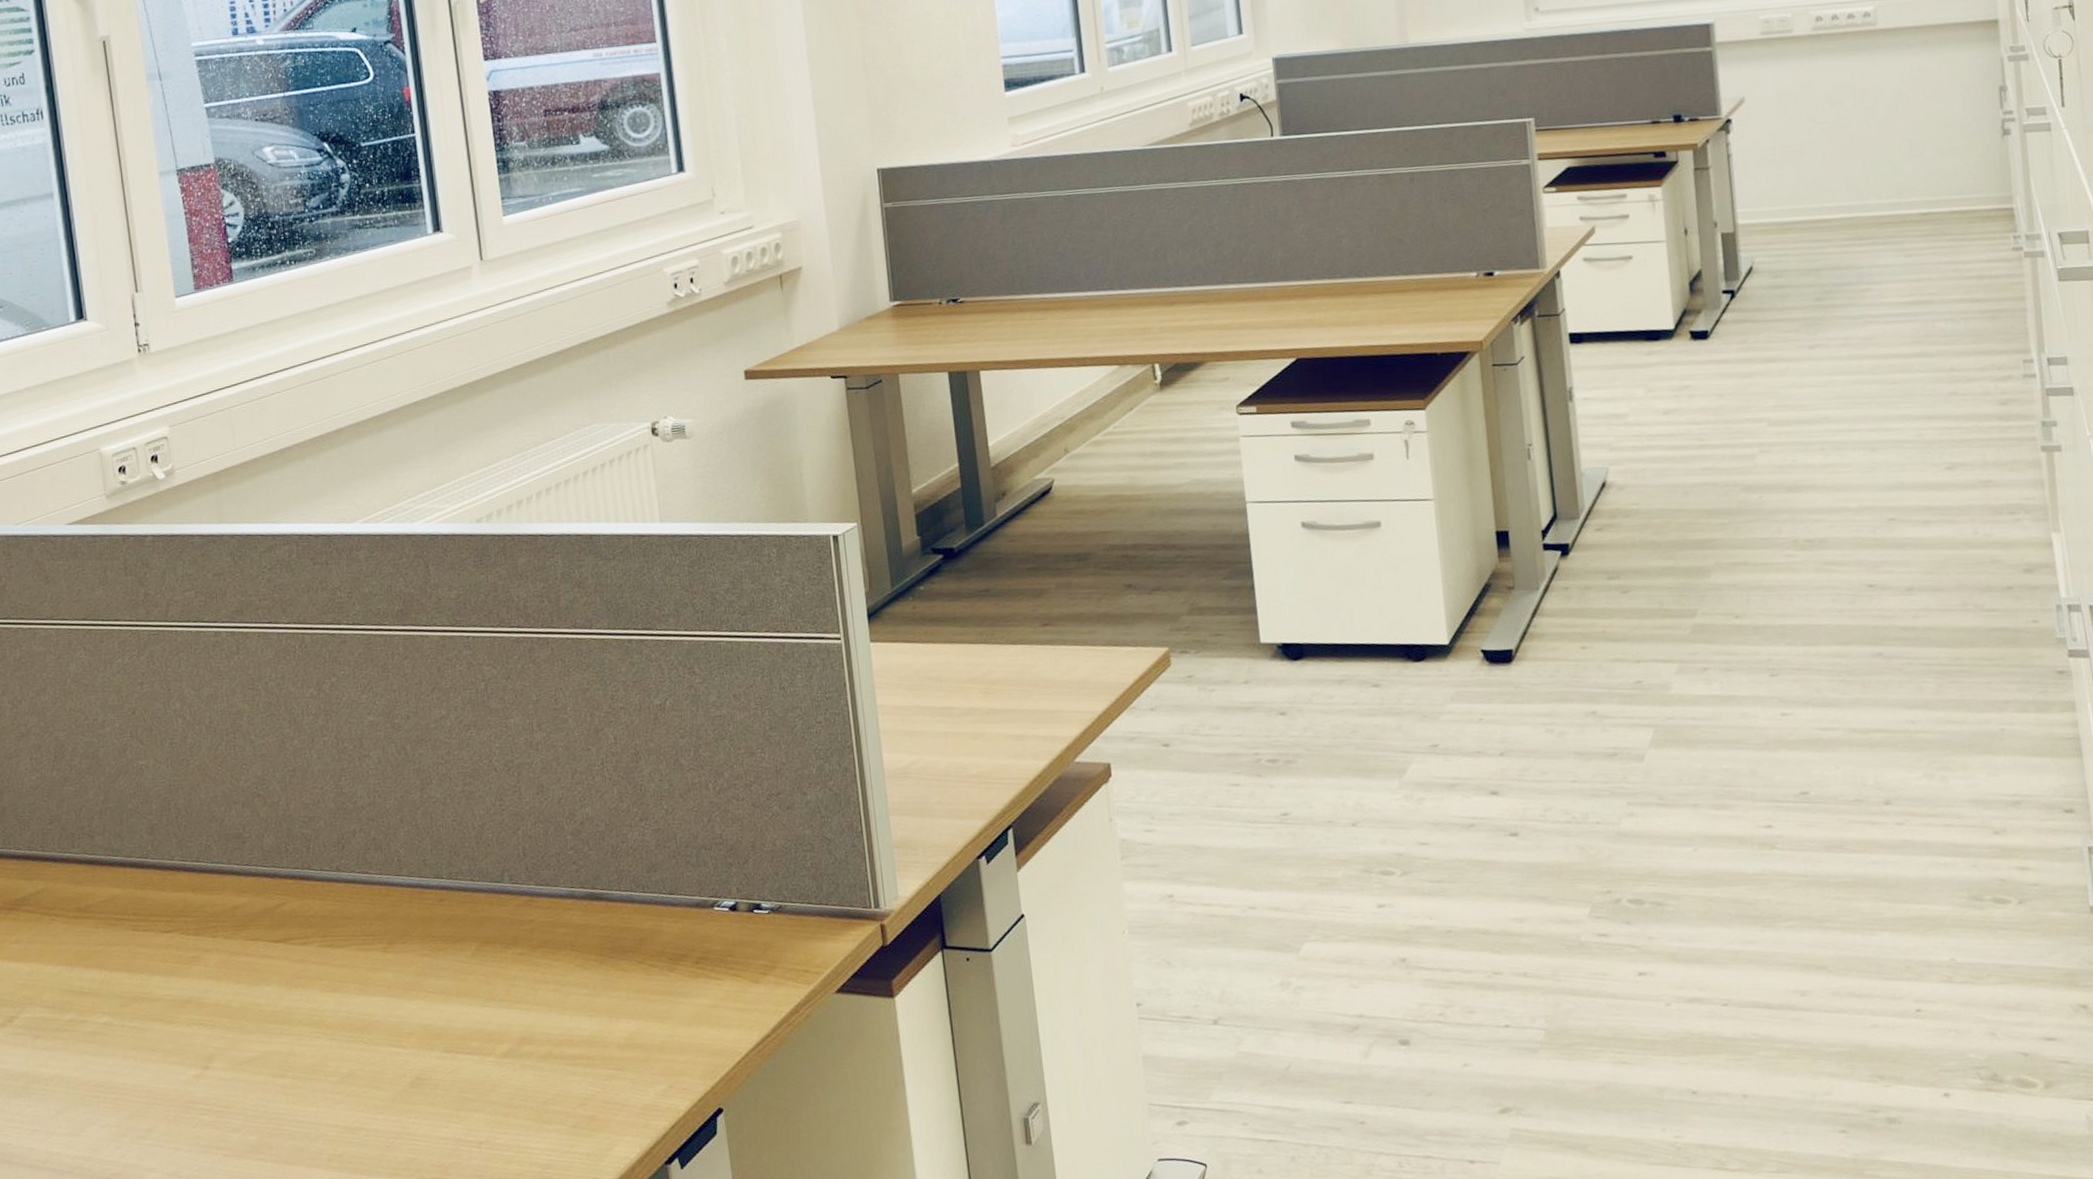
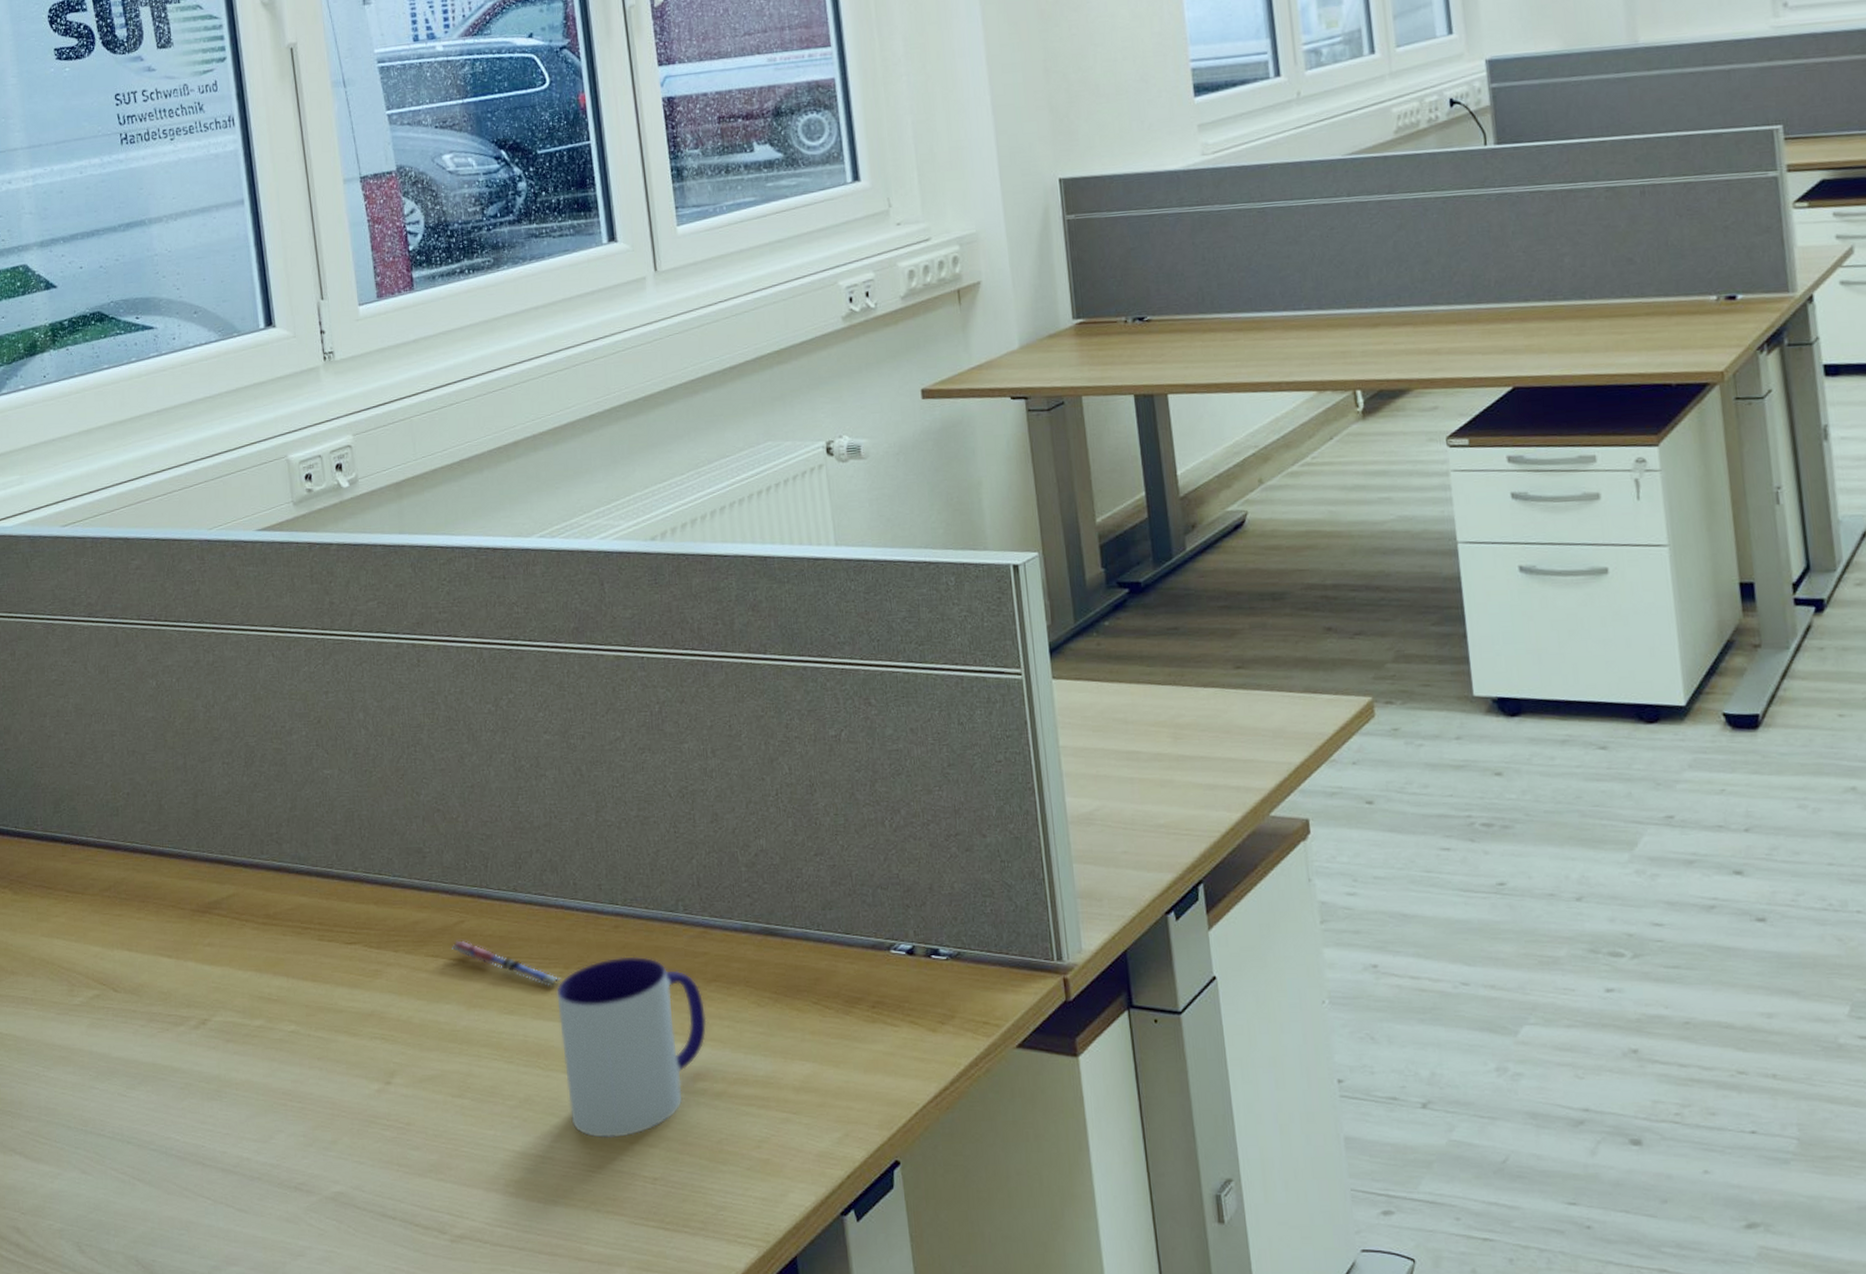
pen: none [273,922,386,962] -> present [452,940,562,986]
mug: none [380,927,532,1107] -> present [556,956,707,1138]

